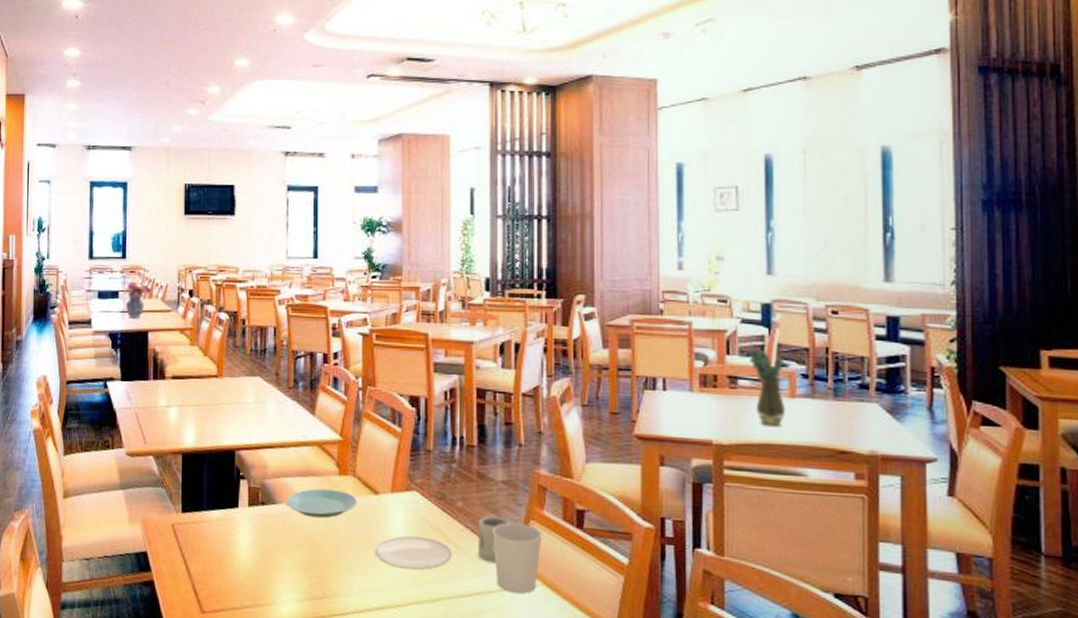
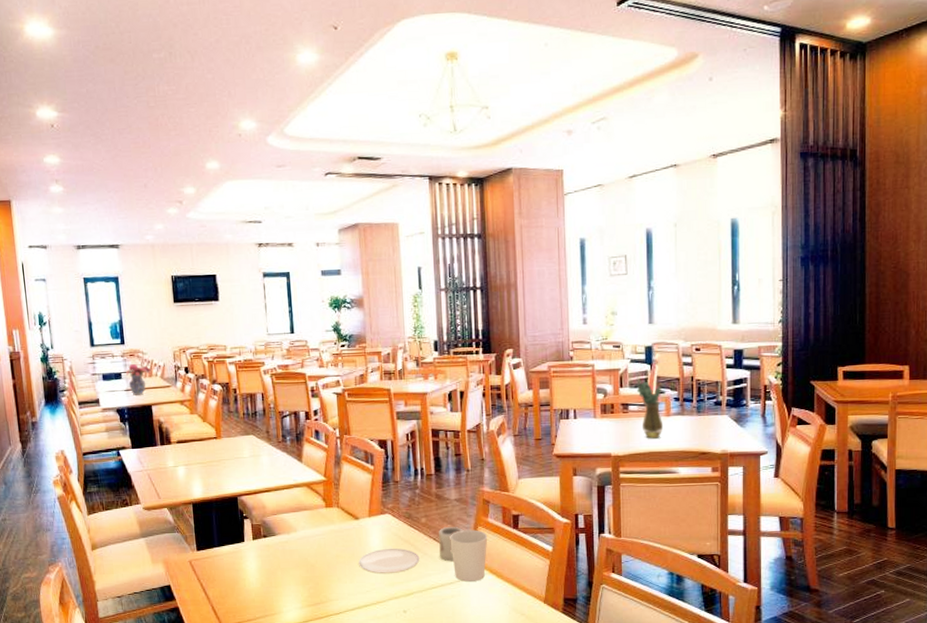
plate: present [286,488,358,518] -> none [284,519,342,543]

